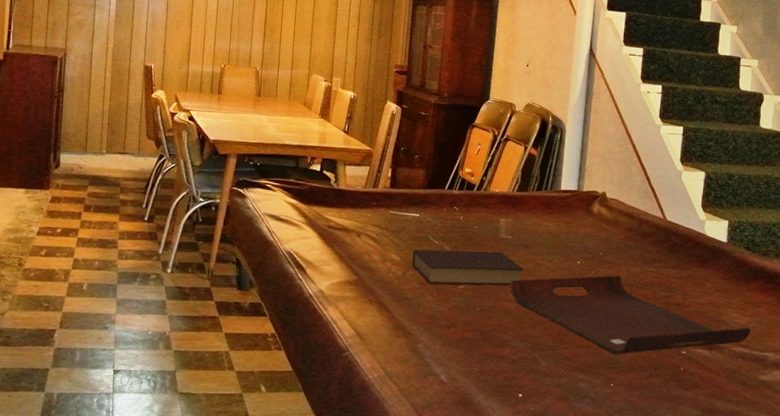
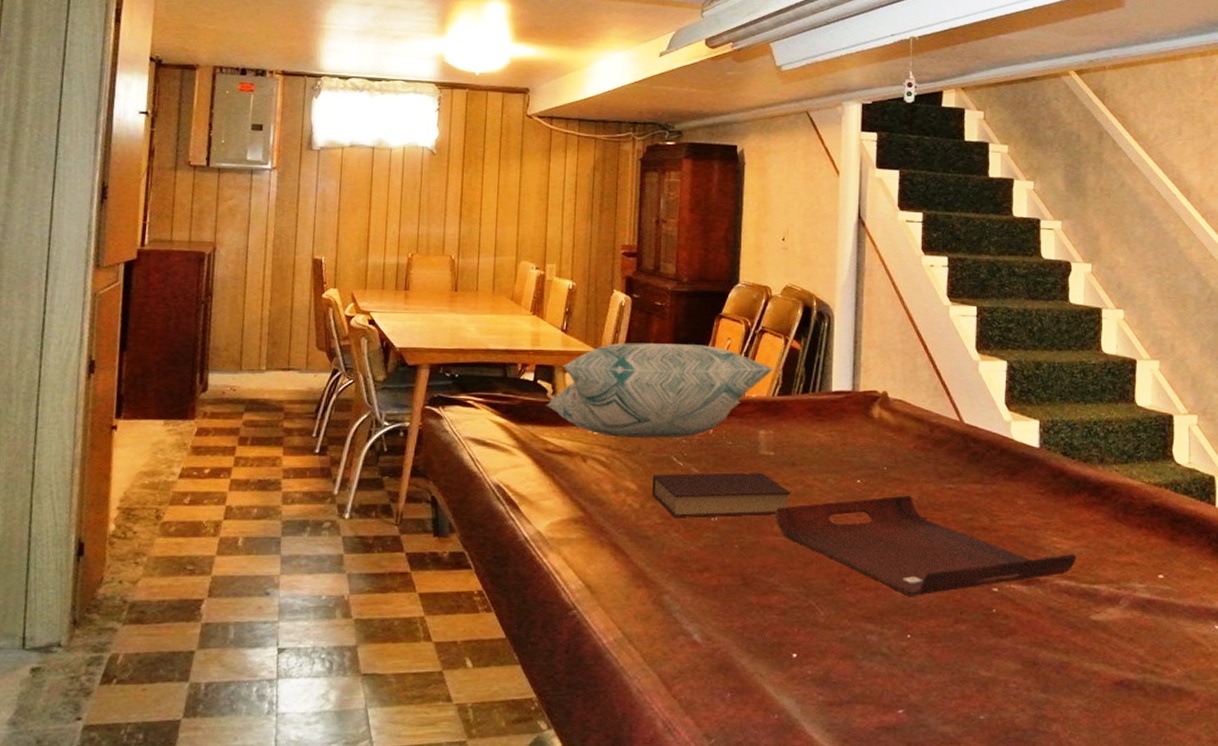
decorative pillow: none [330,144,516,222] -> present [546,343,775,438]

